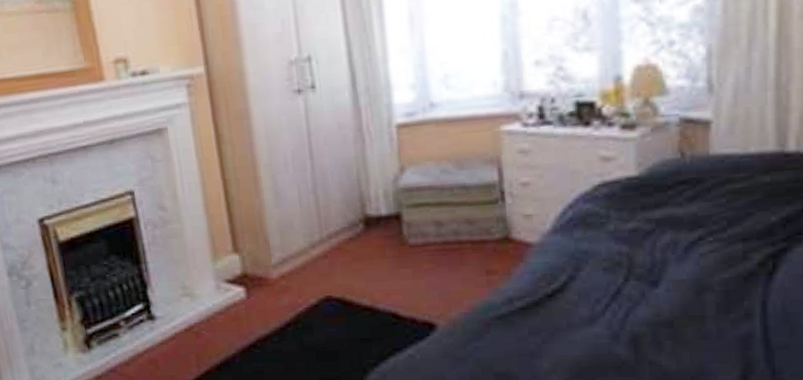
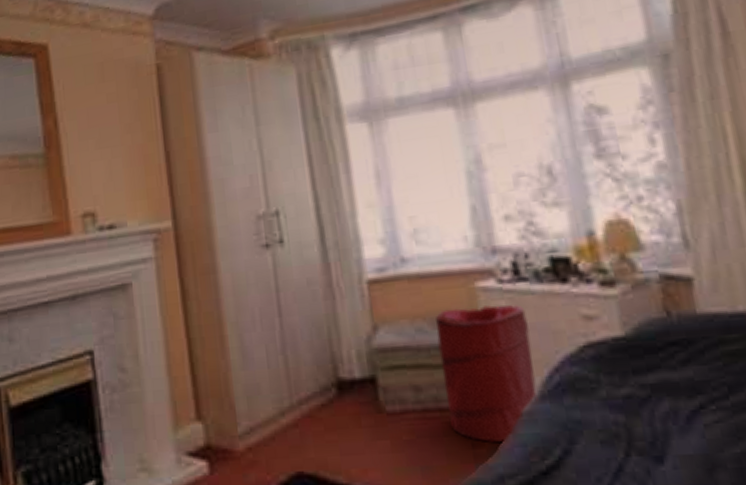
laundry hamper: none [460,147,550,270] -> present [436,305,538,442]

